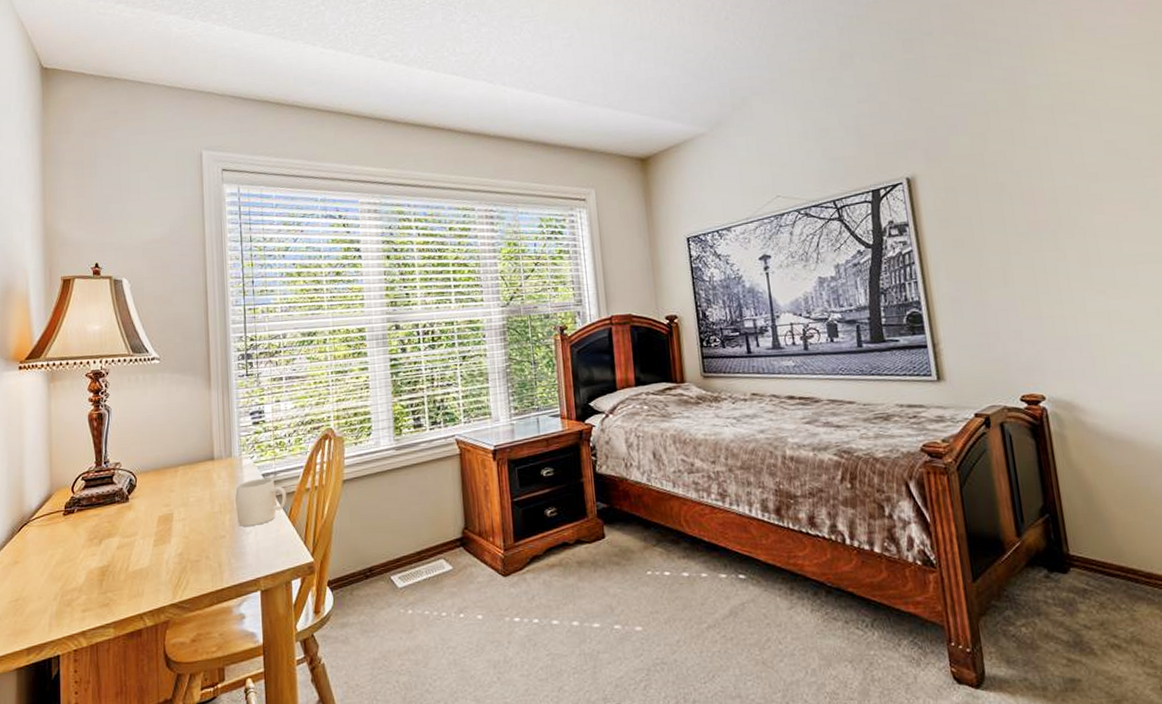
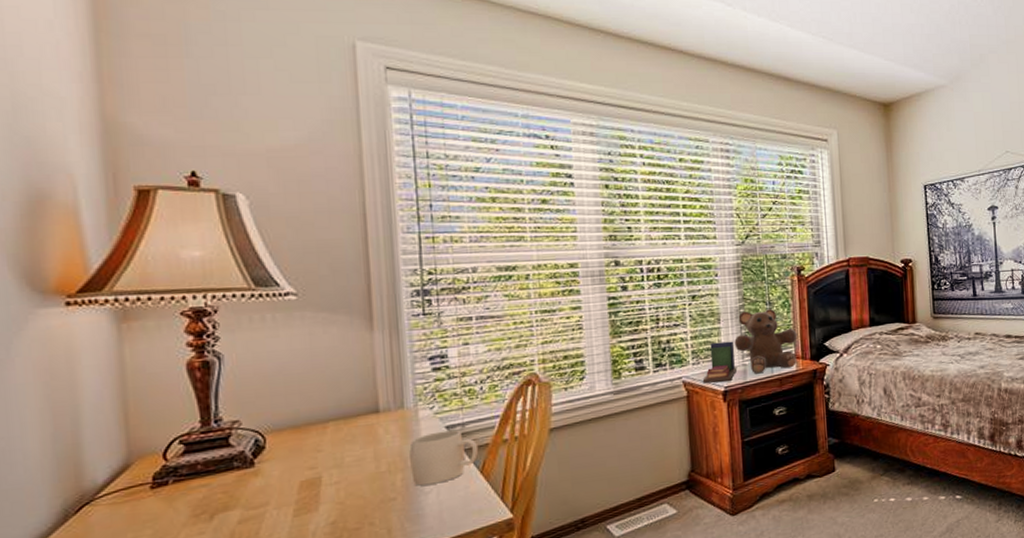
book: none [473,400,506,442] -> present [702,341,738,383]
teddy bear: none [502,368,562,434] -> present [734,309,797,374]

